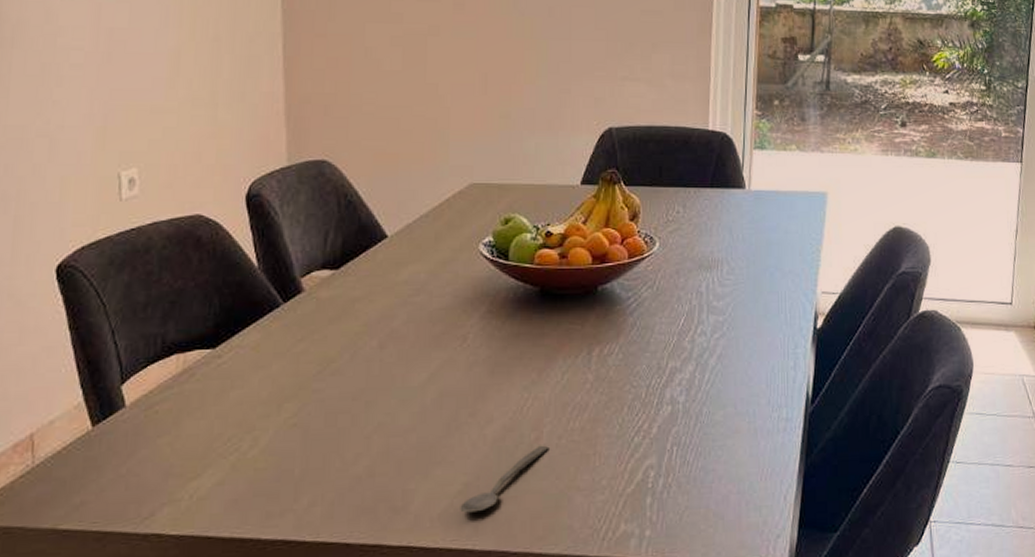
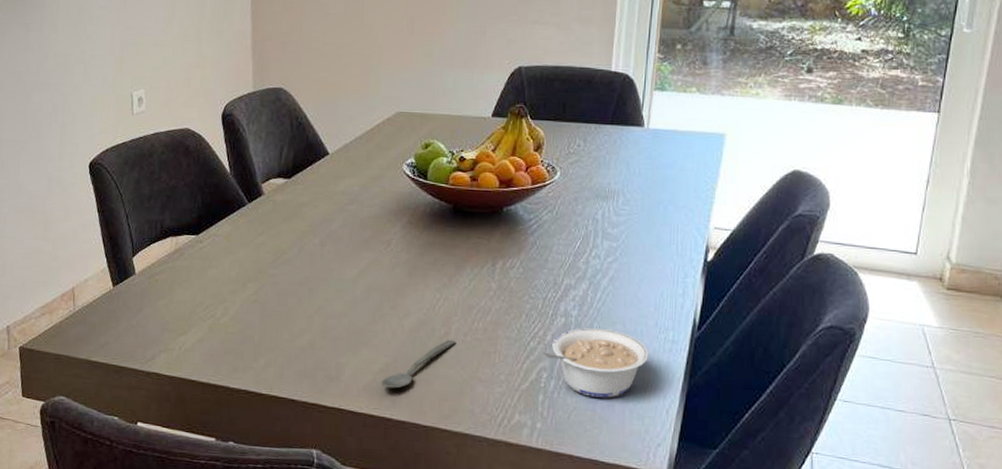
legume: none [648,413,762,492] -> present [542,328,648,398]

